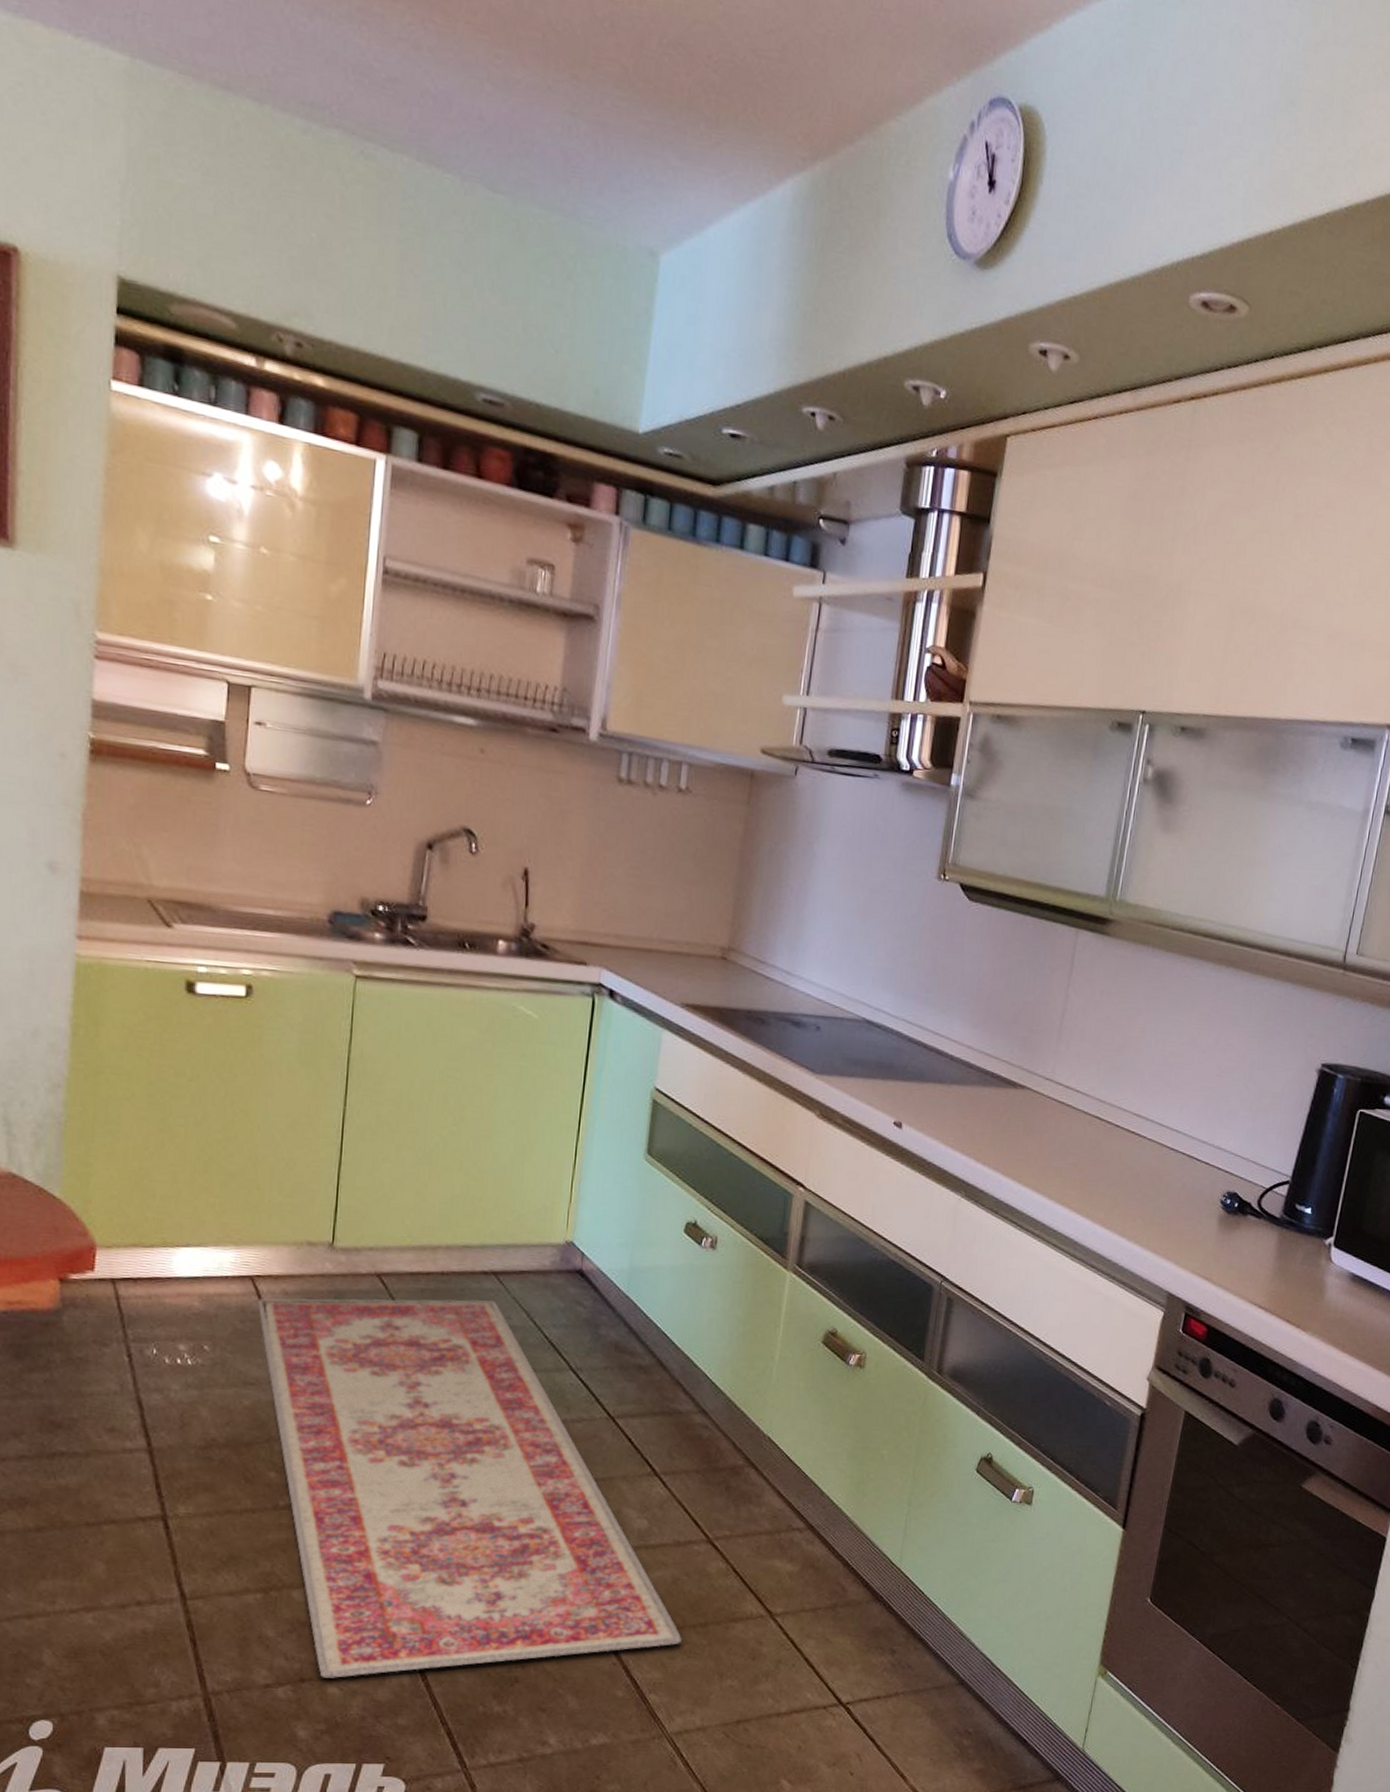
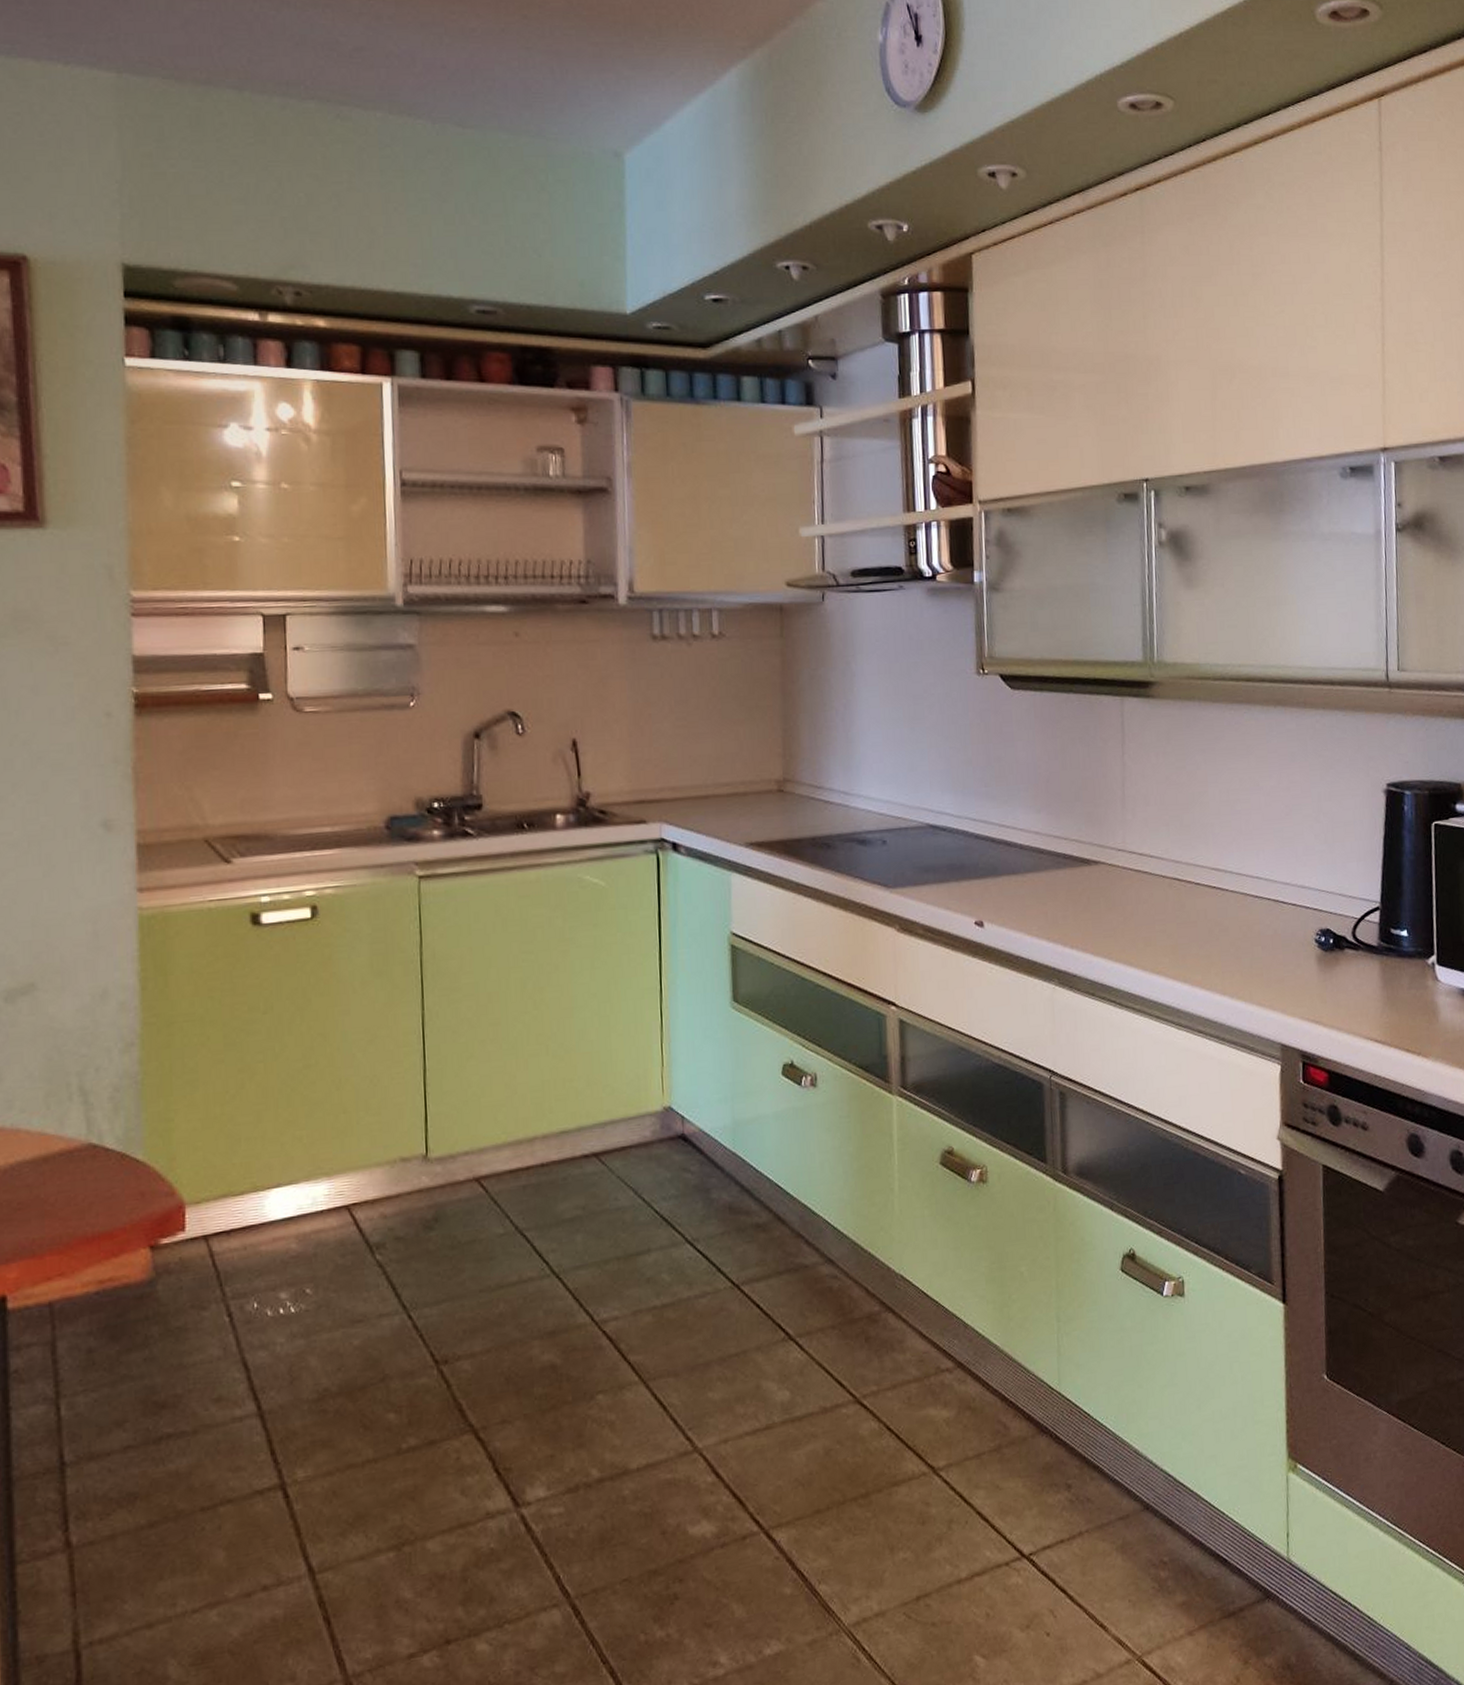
rug: present [257,1298,682,1678] -> none [356,1184,845,1635]

